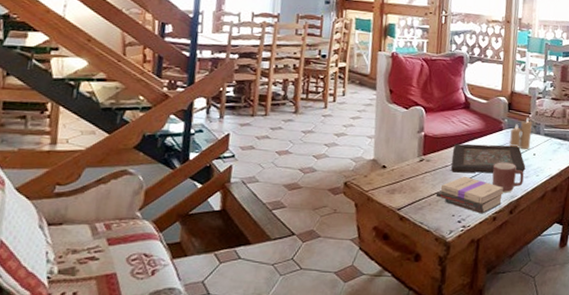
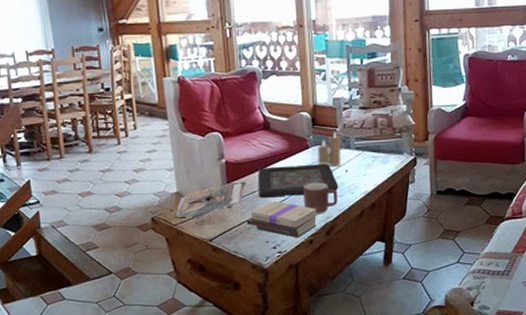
magazine: none [369,155,442,186] -> present [176,181,247,219]

